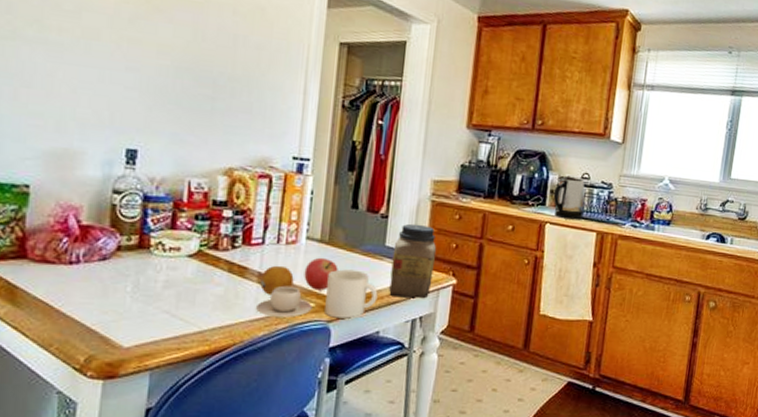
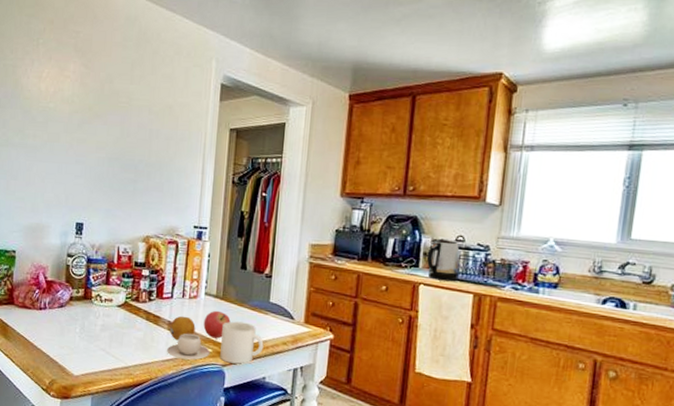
jar: present [389,223,437,299] -> none [273,282,315,351]

